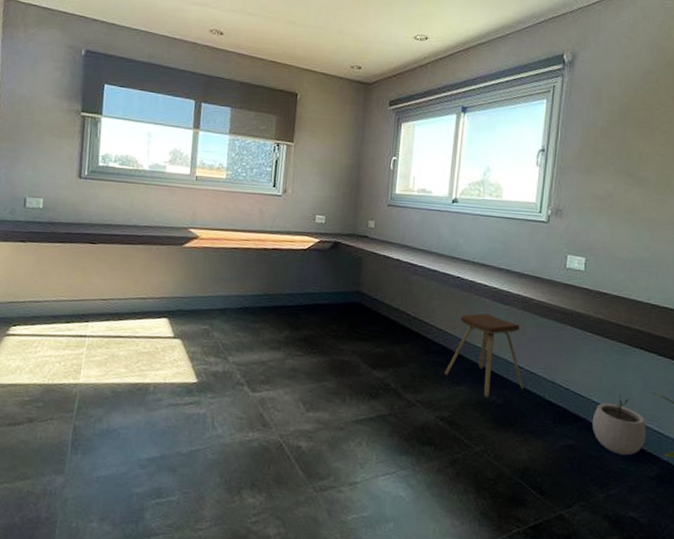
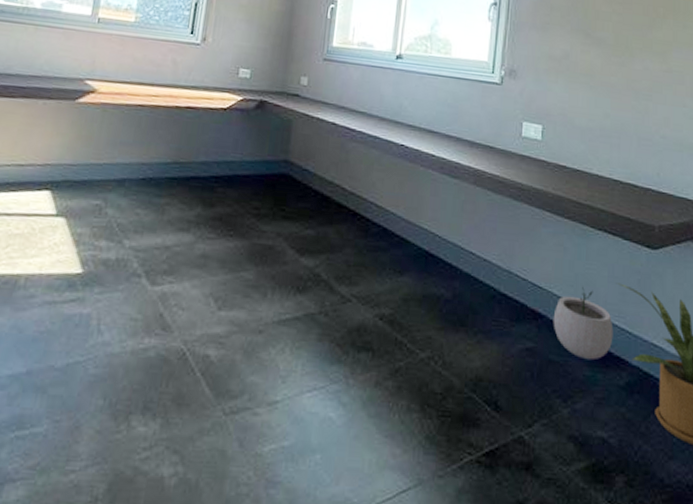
music stool: present [444,313,525,398] -> none [385,188,477,290]

